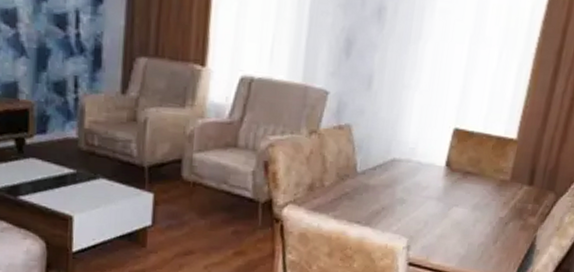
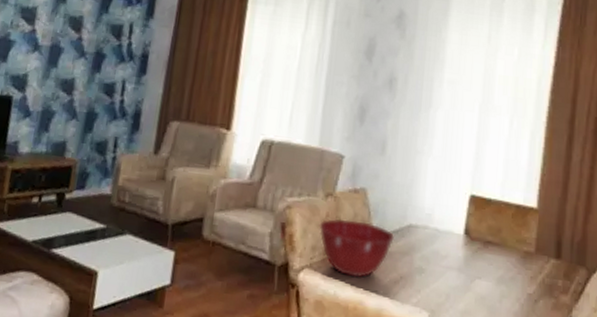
mixing bowl: none [303,155,378,211] -> present [319,218,395,278]

